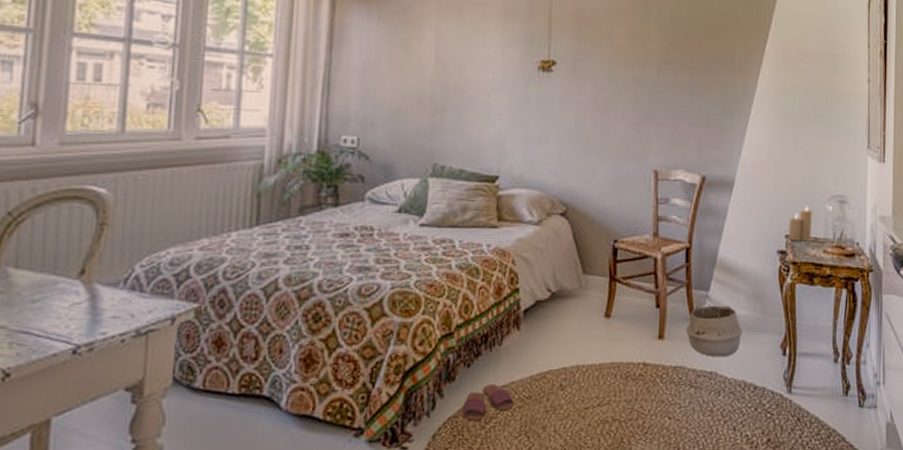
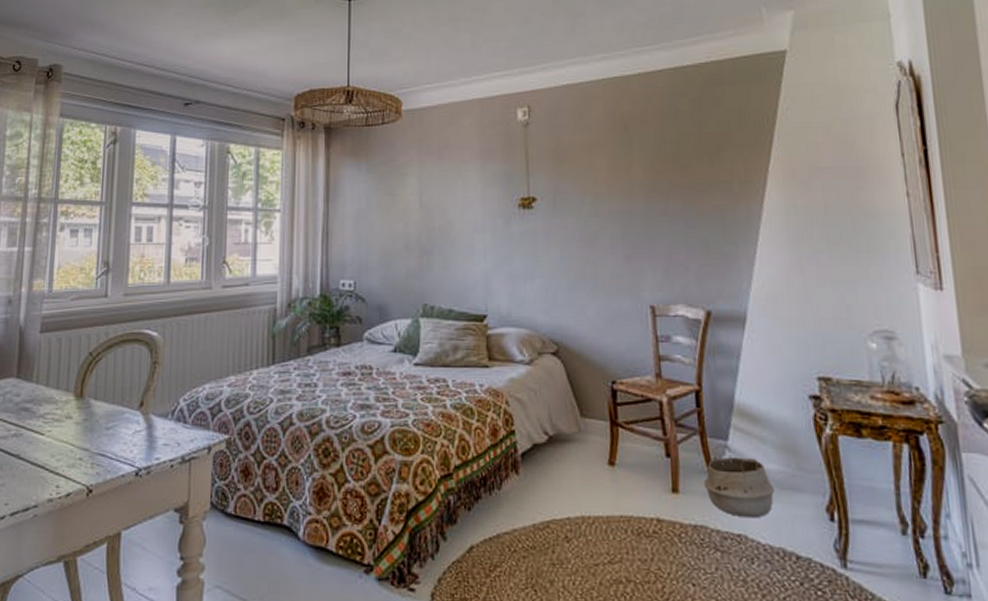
slippers: present [463,384,514,421] -> none [467,530,518,568]
candle: present [788,206,813,241] -> none [820,344,852,385]

